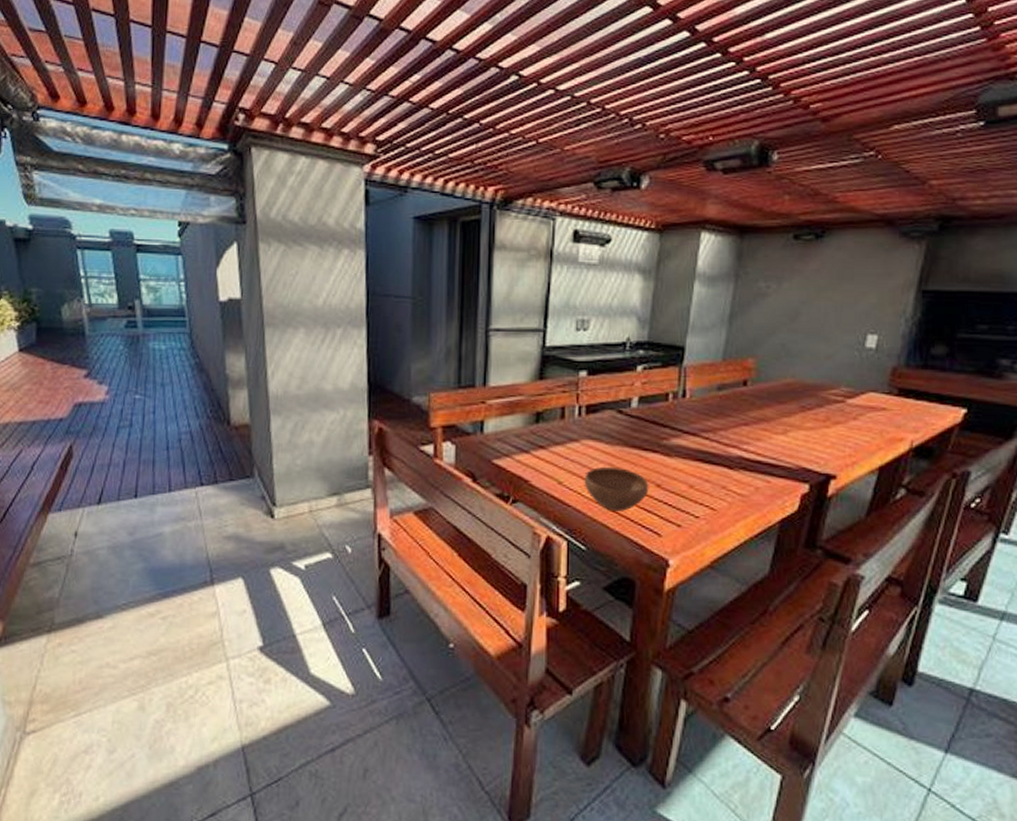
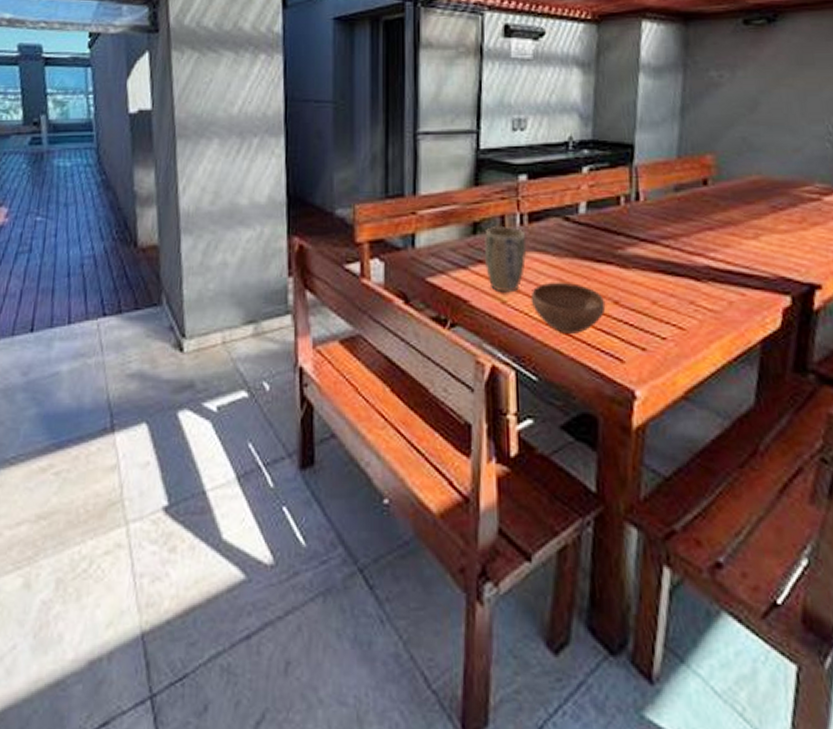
plant pot: none [545,415,583,475] -> present [483,225,527,293]

